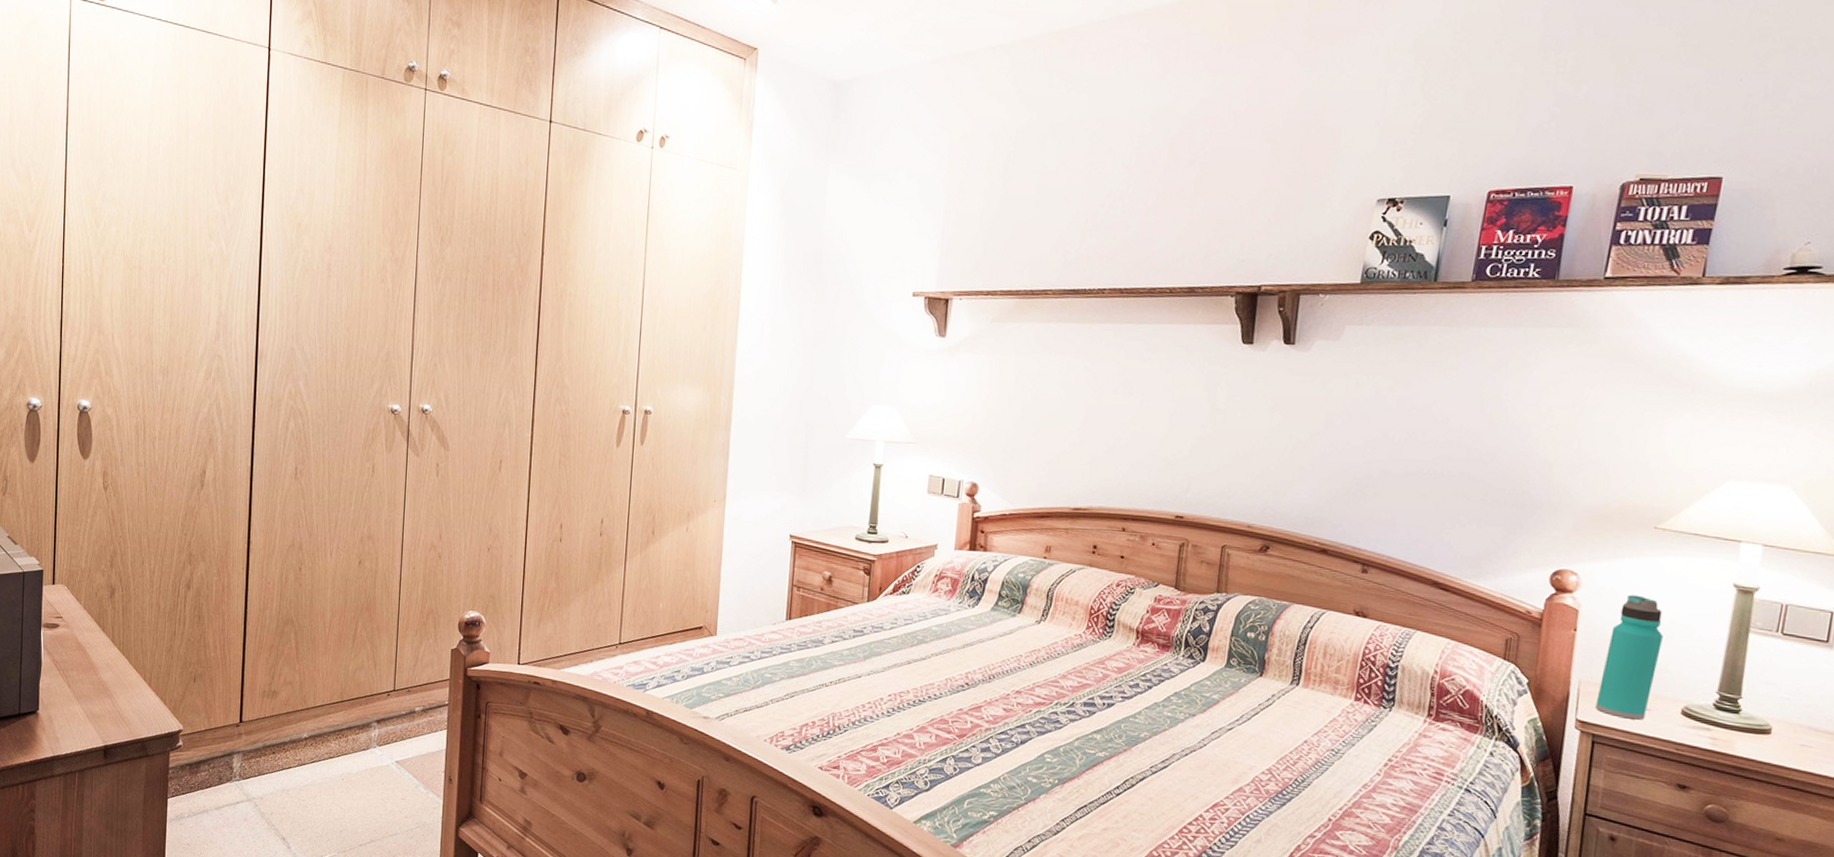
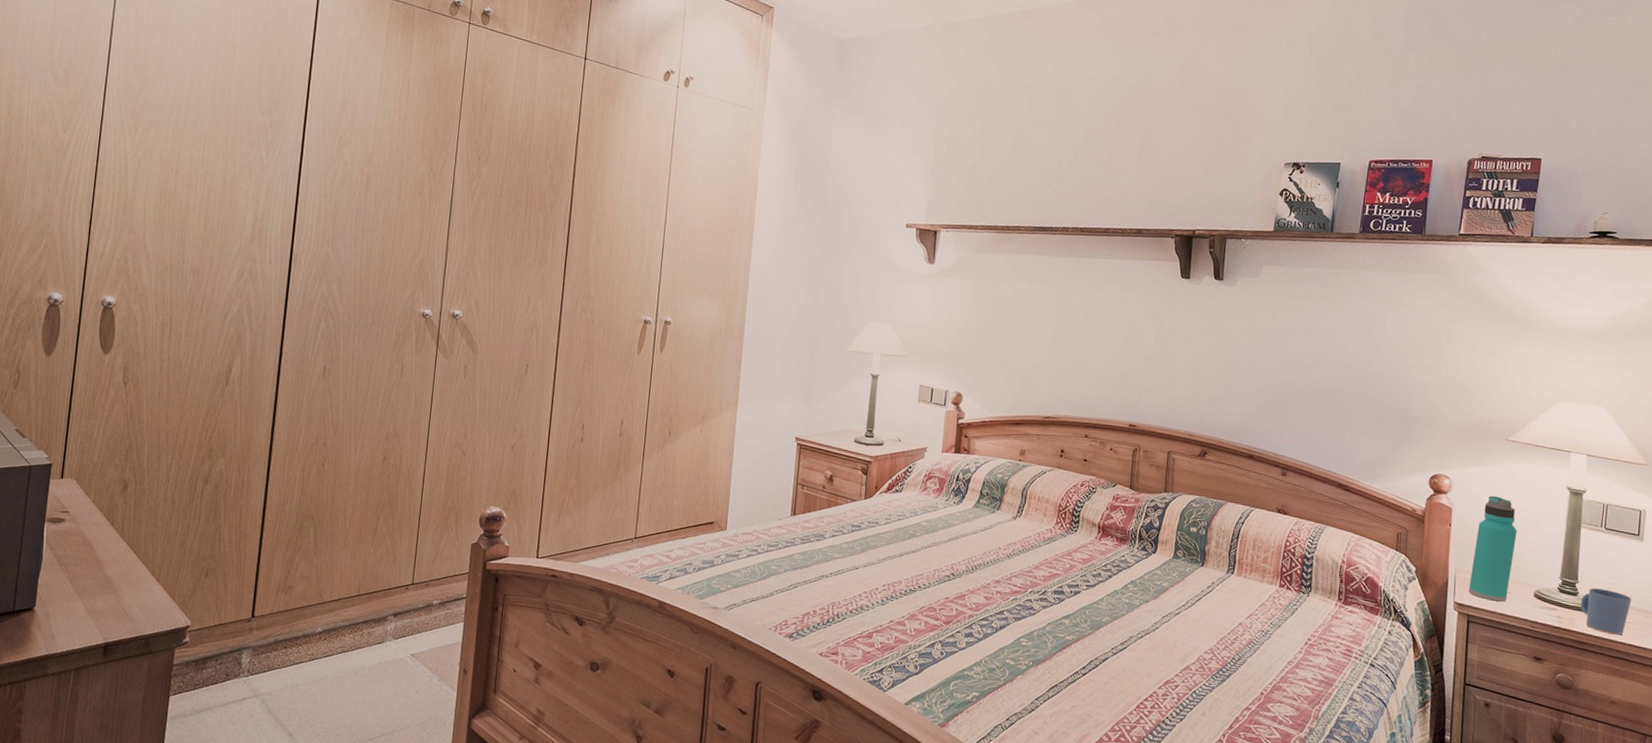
mug: none [1743,704,1813,761] -> present [1581,588,1632,635]

